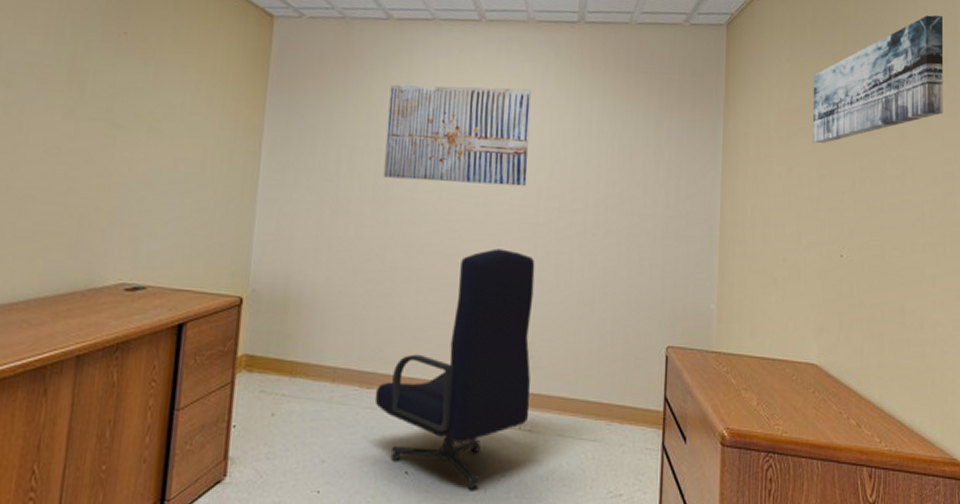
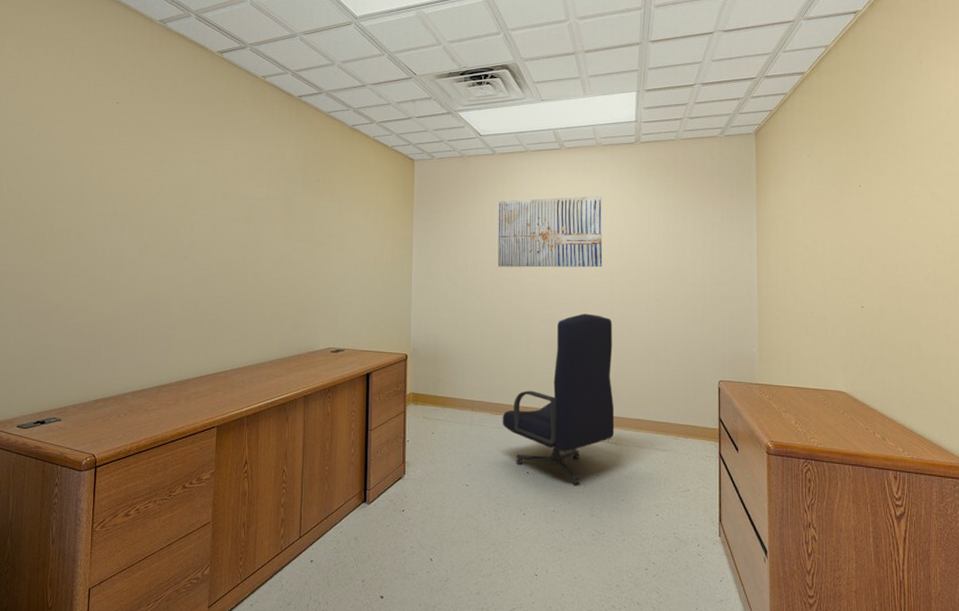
wall art: present [812,15,944,144] -> none [831,107,950,220]

